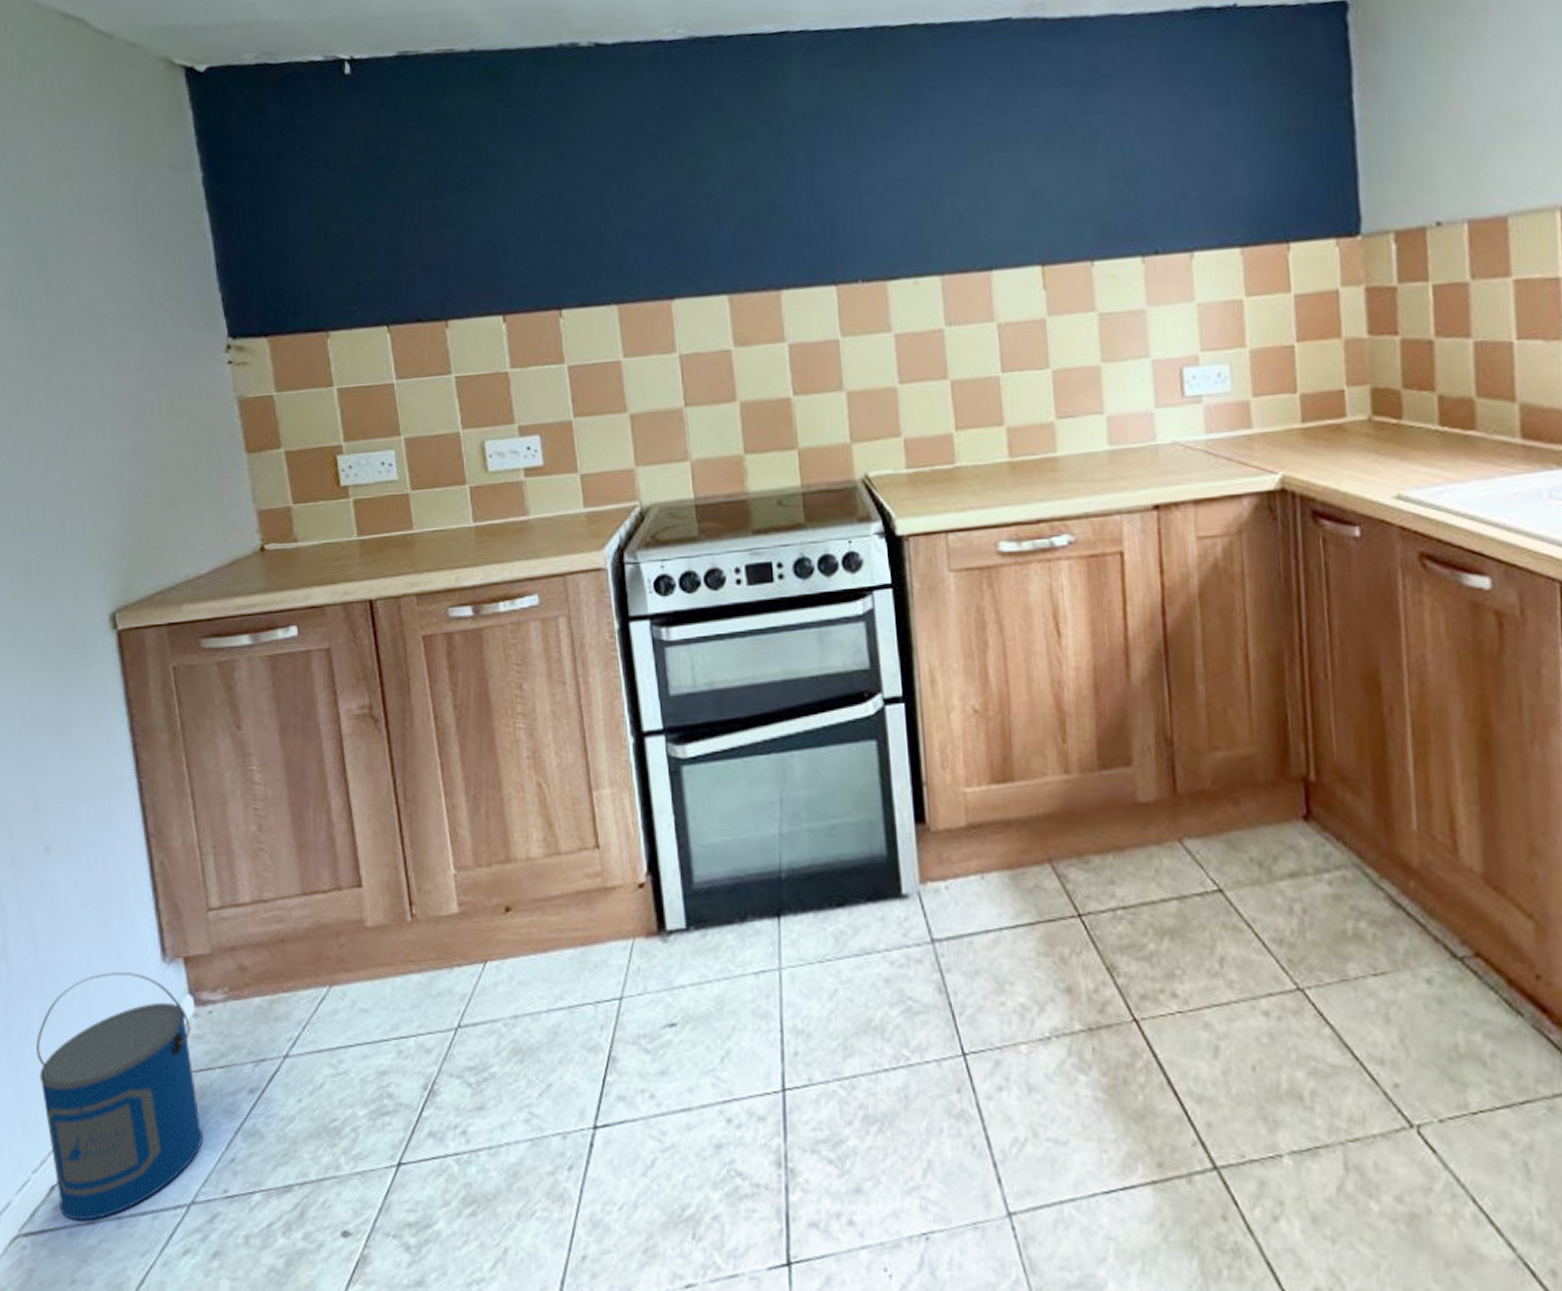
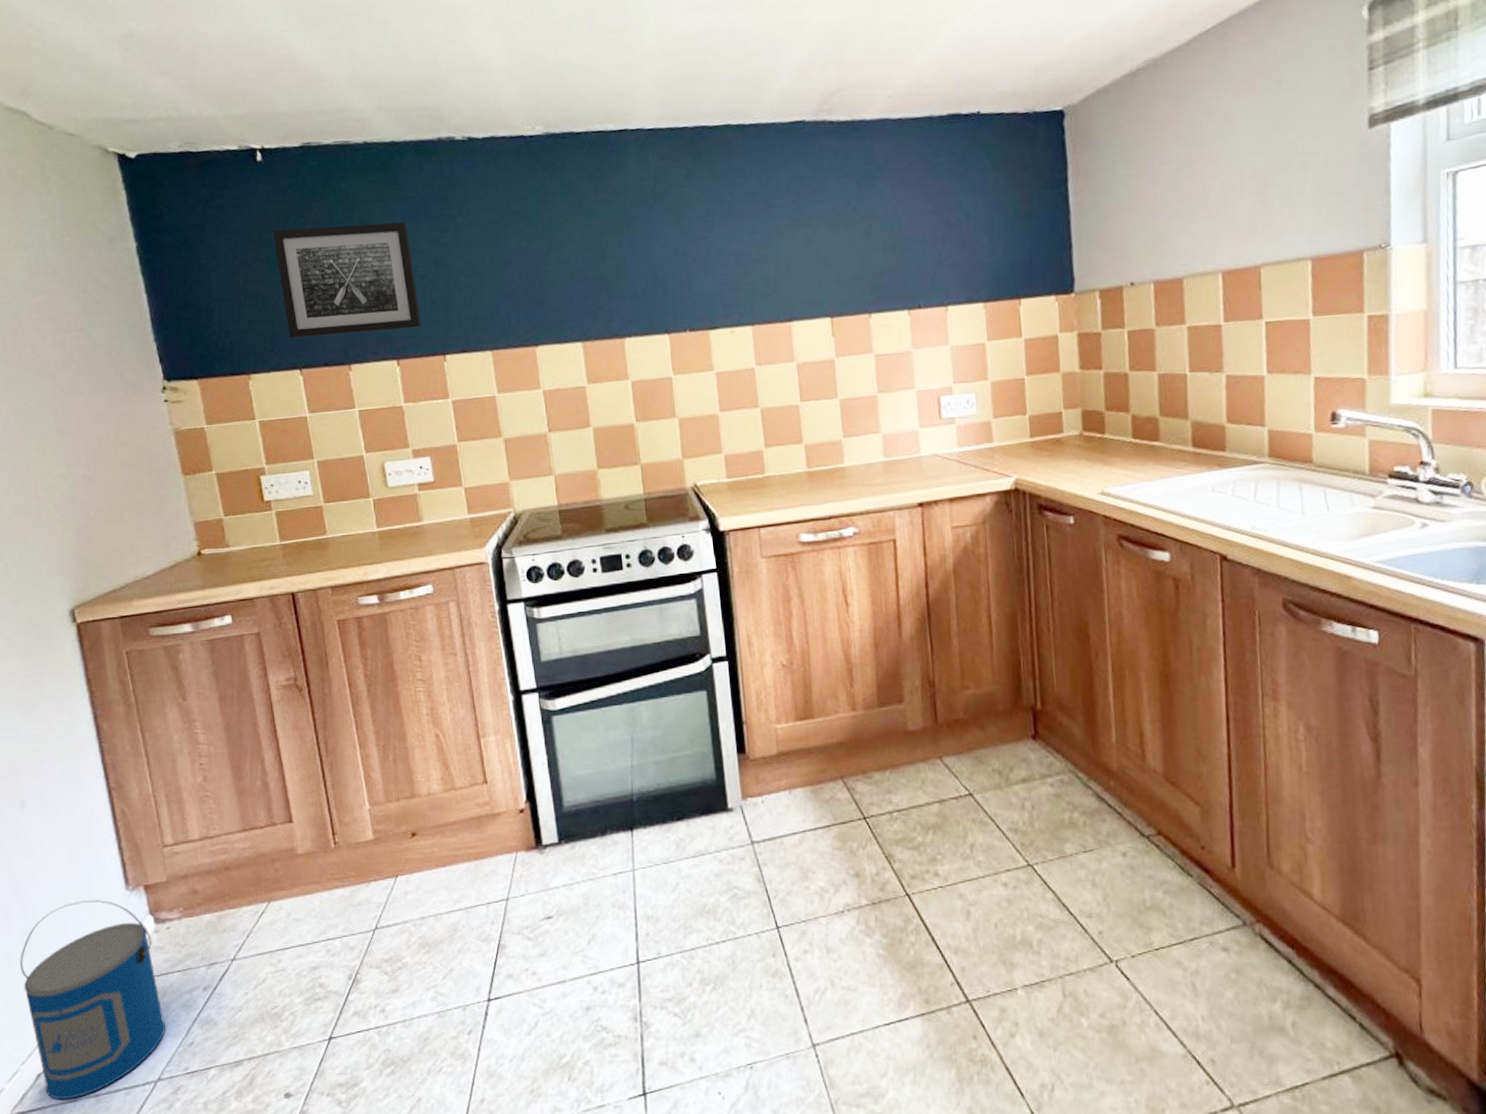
wall art: none [360,146,534,289] -> present [272,222,422,339]

